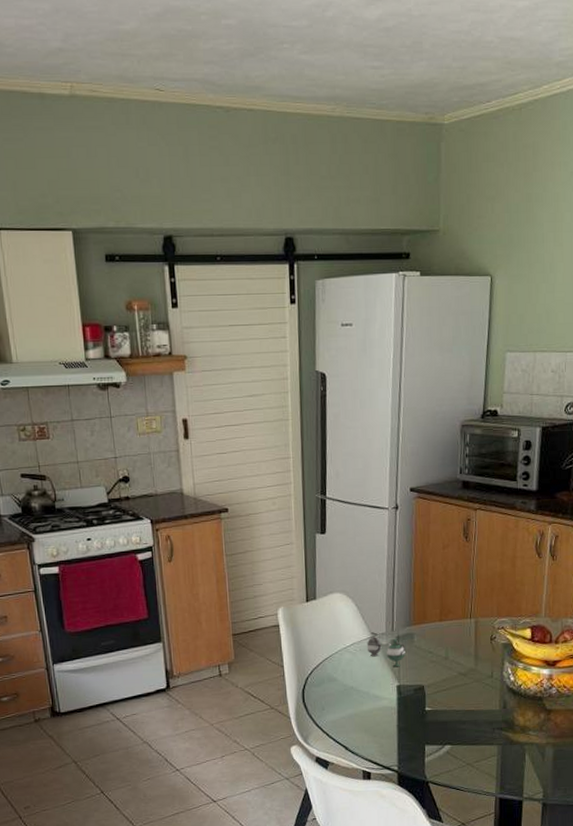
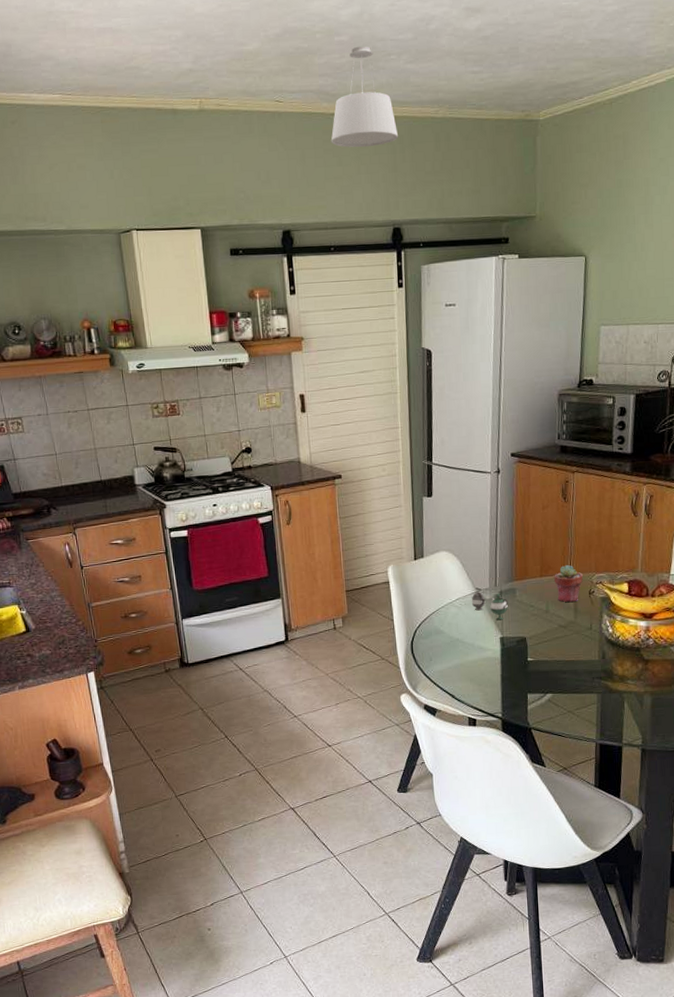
pendant light: none [217,31,292,146] -> present [331,46,399,148]
potted succulent: none [454,609,484,649] -> present [554,565,583,603]

